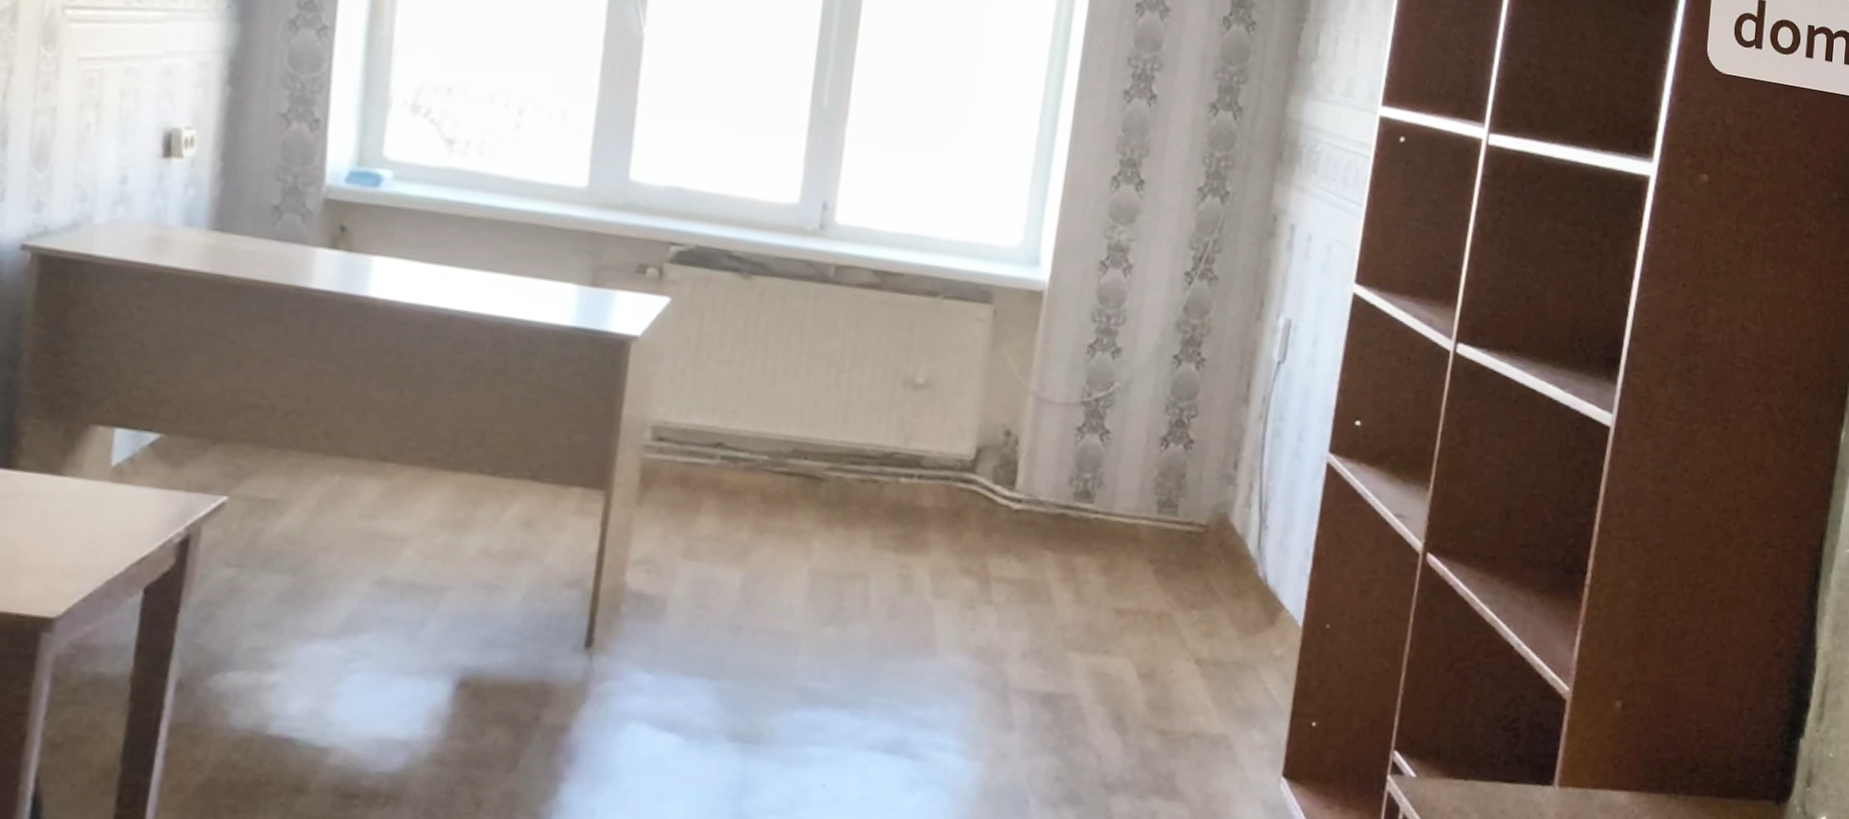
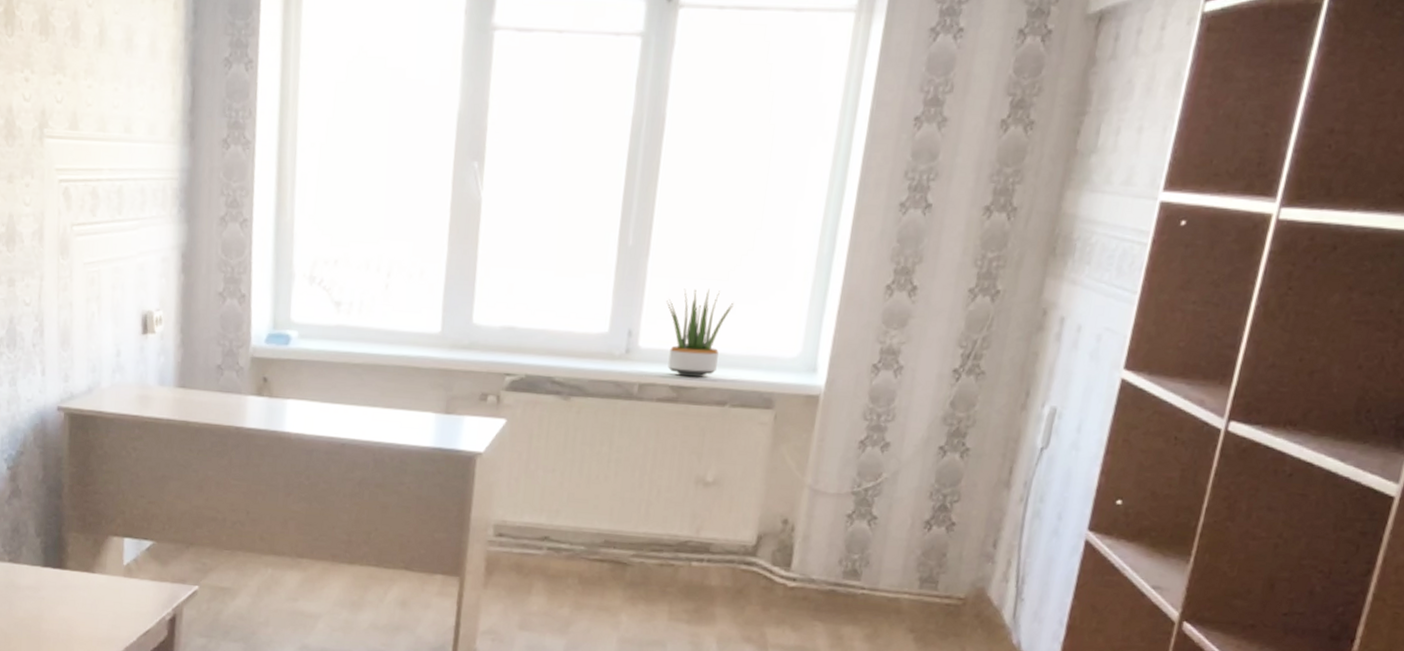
potted plant: none [868,160,946,263] -> present [666,288,734,377]

